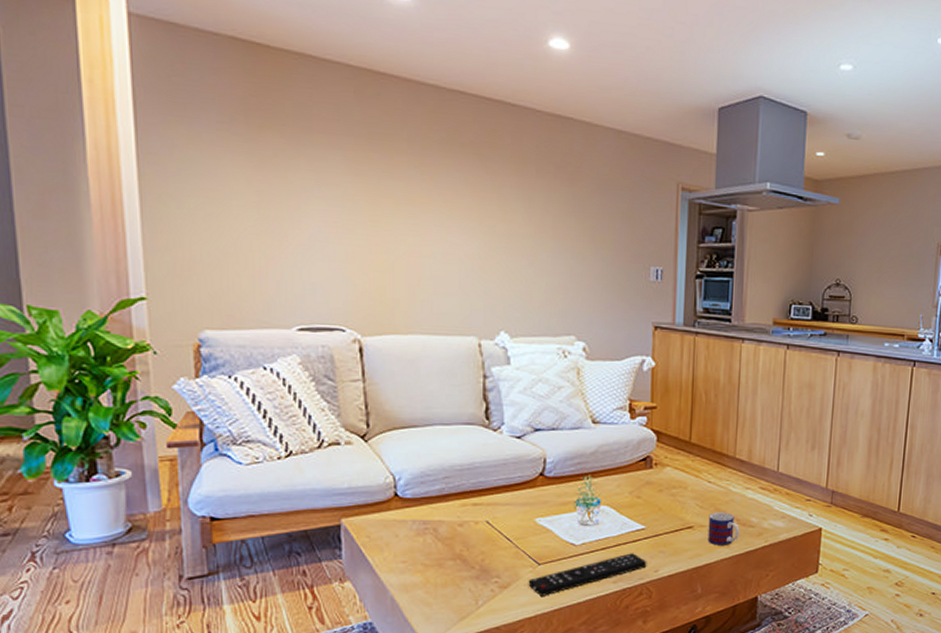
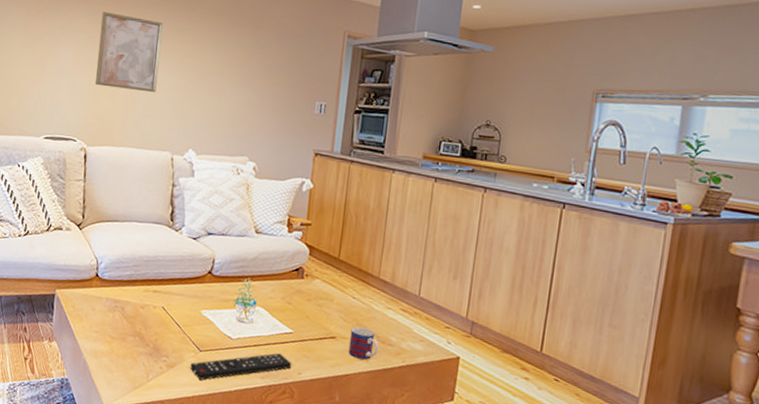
wall art: none [361,160,449,265] -> present [95,12,164,93]

